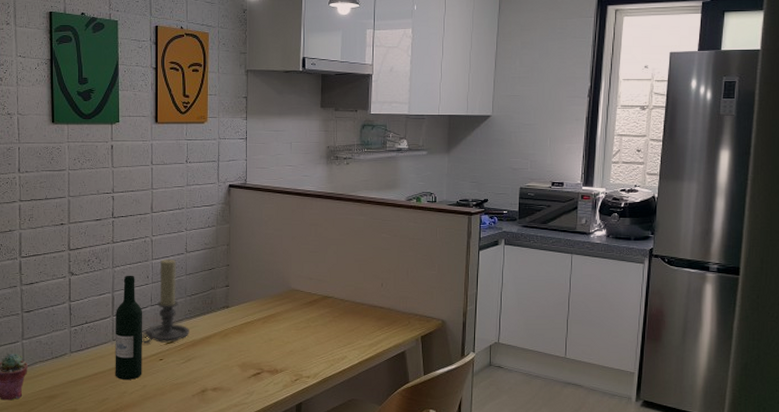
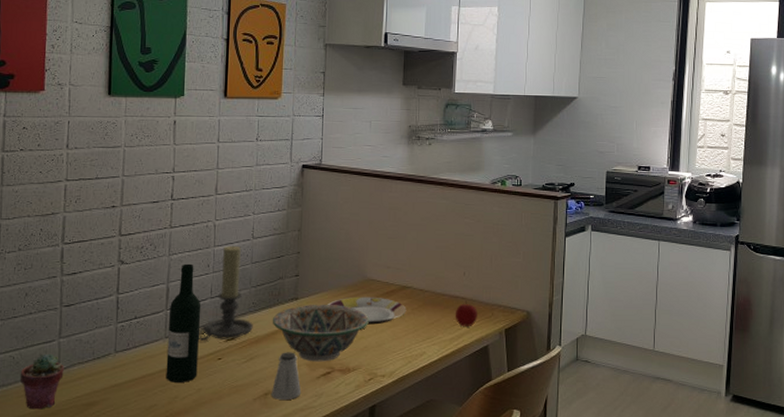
decorative bowl: none [206,311,294,364] -> present [272,304,369,362]
saltshaker: none [207,354,235,396] -> present [270,352,302,400]
plate: none [256,305,328,331] -> present [328,296,407,325]
apple: none [373,310,395,334] -> present [455,301,477,327]

